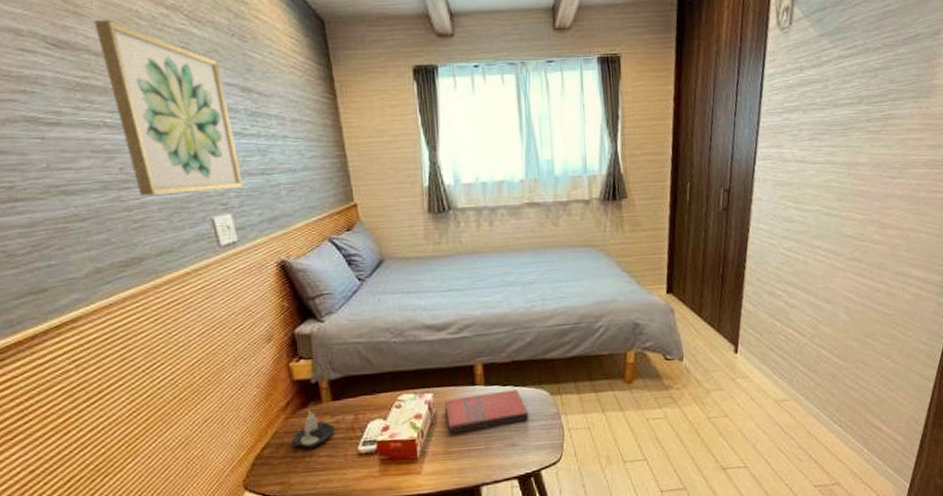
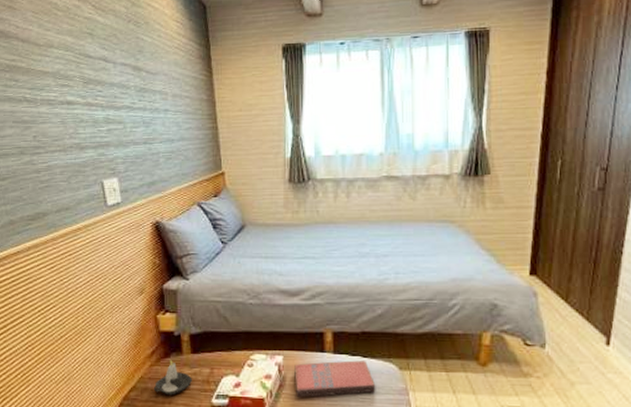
wall art: present [94,19,244,197] -> none [23,11,129,161]

